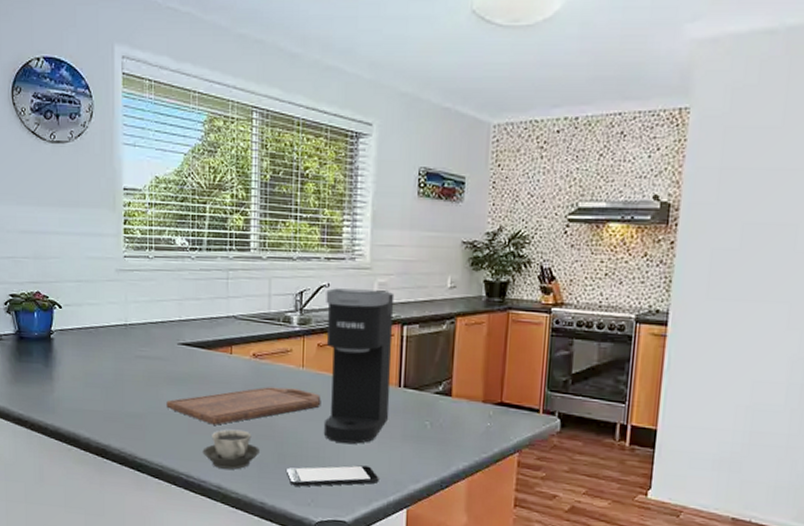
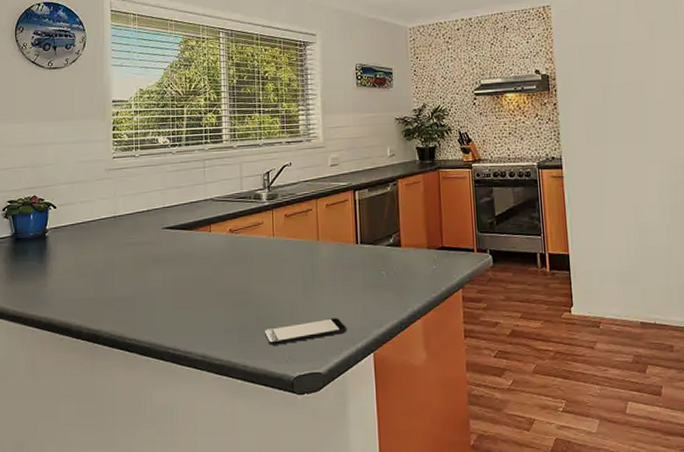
cutting board: present [166,387,320,425] -> none [153,256,290,298]
cup: present [202,429,260,470] -> none [187,299,240,338]
coffee maker: present [323,288,395,444] -> none [289,164,351,300]

